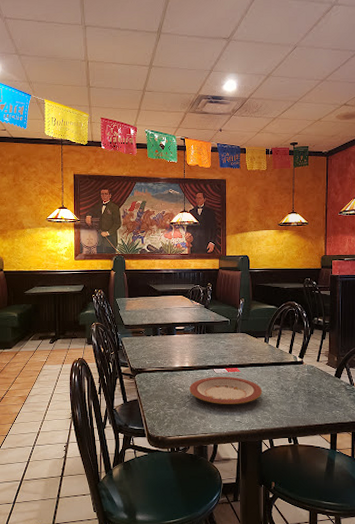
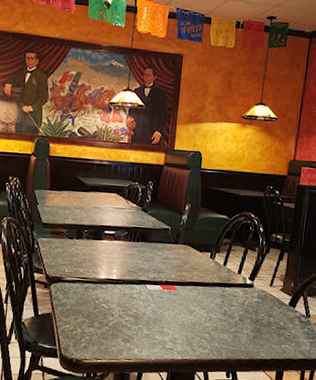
plate: present [189,376,263,404] -> none [114,293,202,329]

